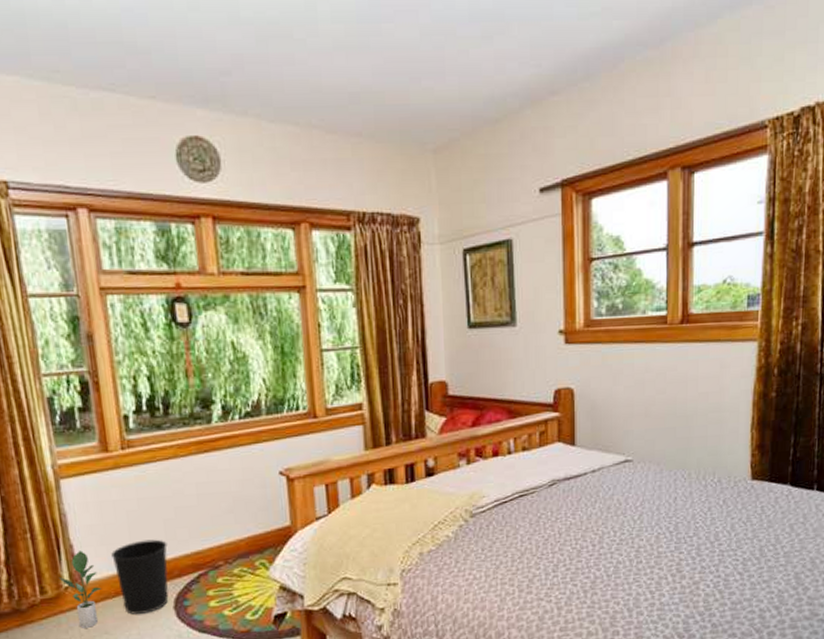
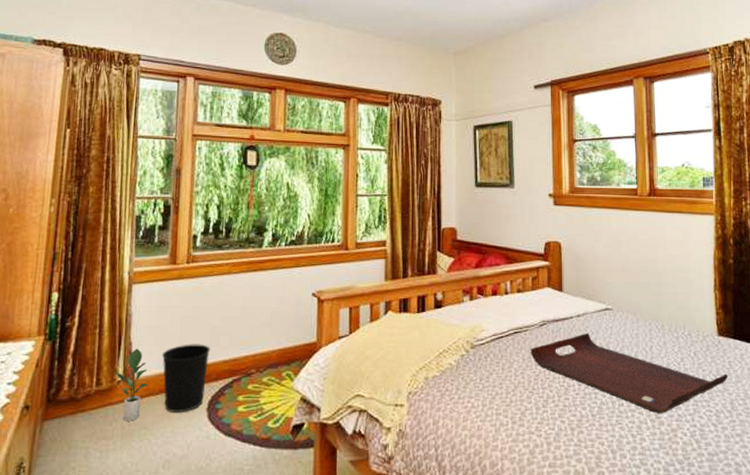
serving tray: none [538,488,759,567] -> present [530,332,728,413]

